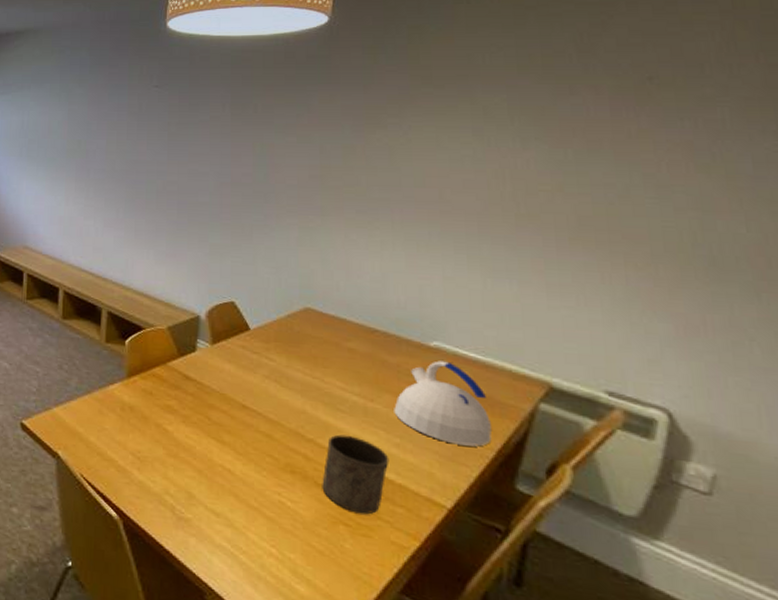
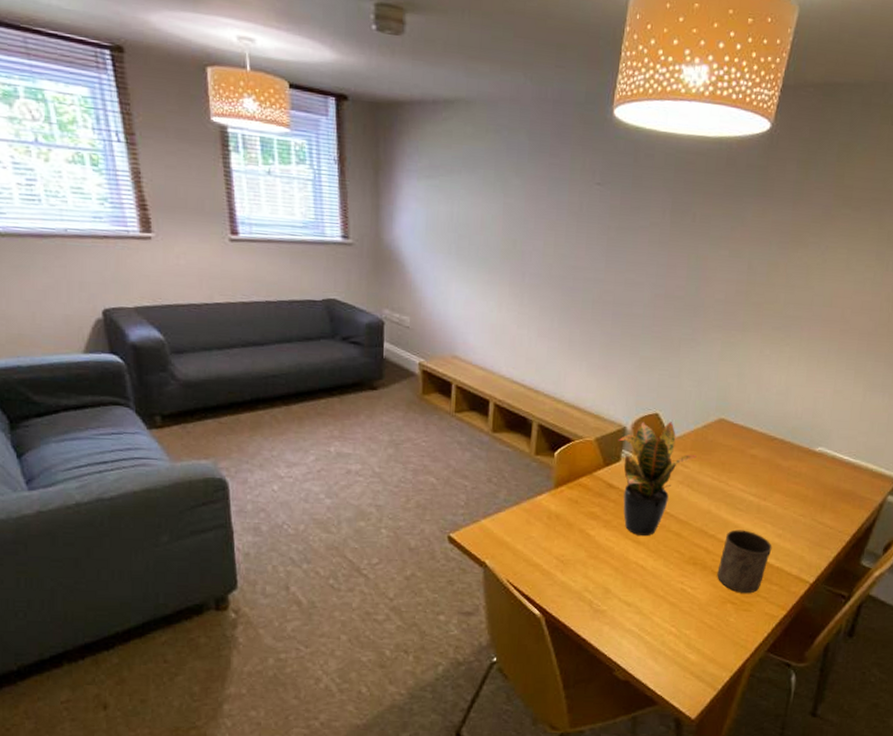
potted plant: none [192,310,282,436] -> present [618,421,697,536]
kettle: present [394,360,492,447] -> none [780,463,851,533]

